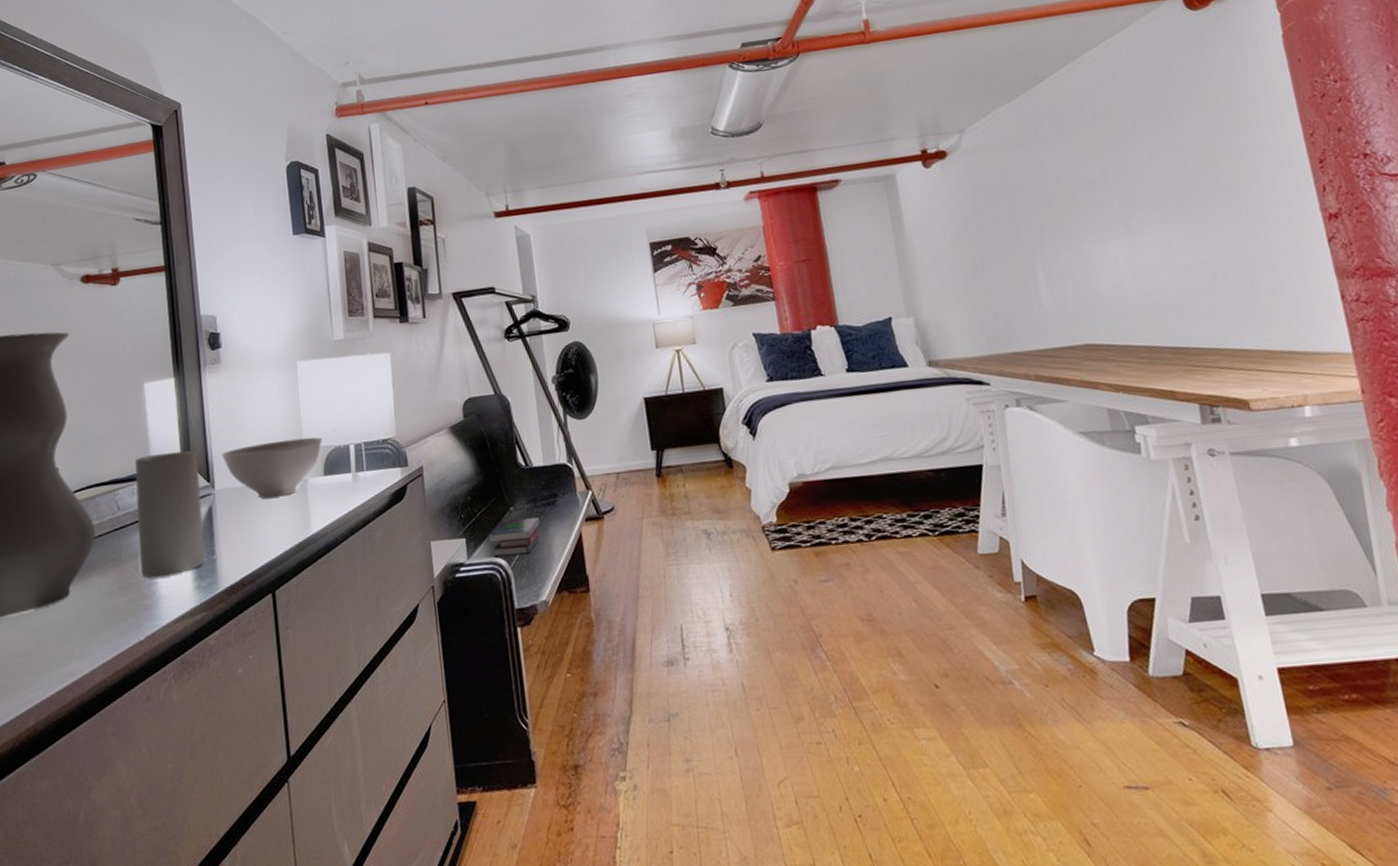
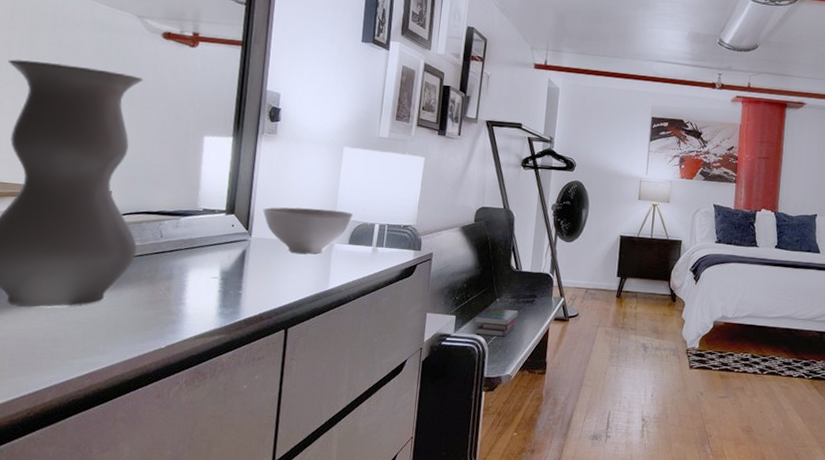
candle: present [135,450,205,578] -> none [171,197,242,300]

